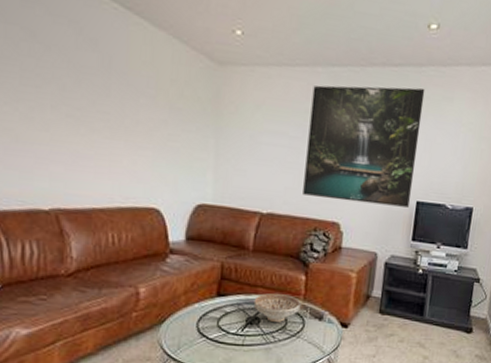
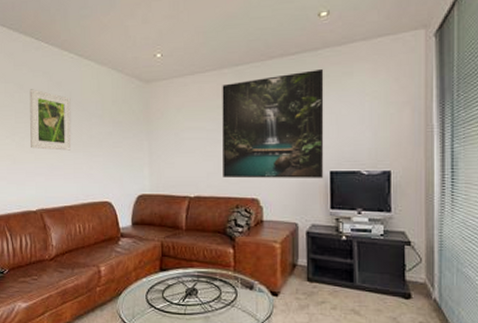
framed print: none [44,40,110,136] -> present [29,89,72,151]
decorative bowl: present [253,293,301,322] -> none [190,267,232,292]

